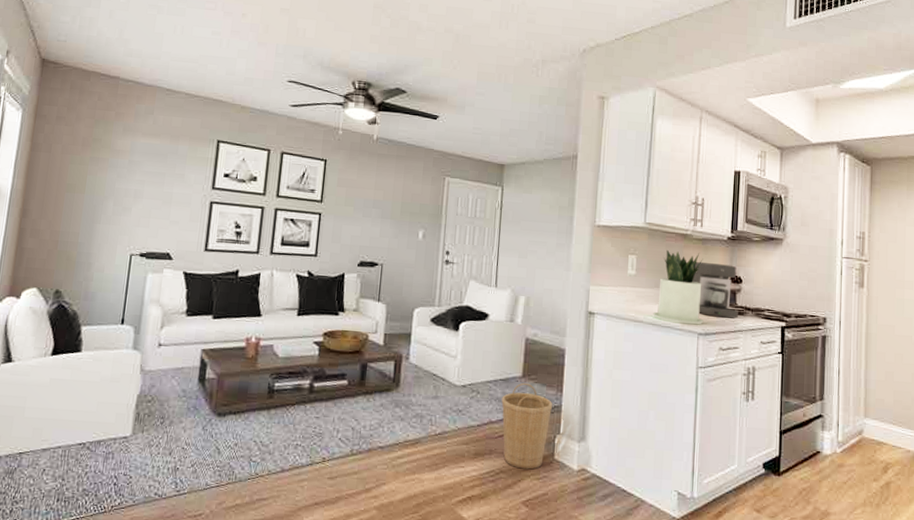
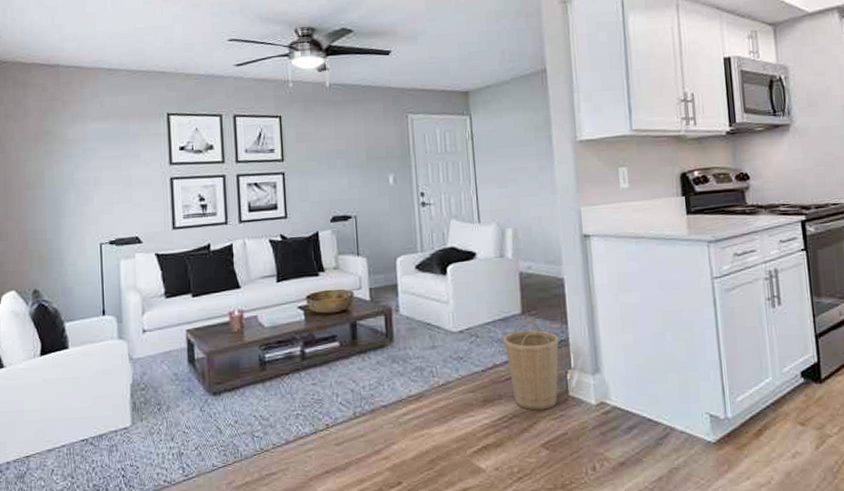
planter: present [653,249,704,325] -> none [654,154,712,234]
coffee maker: present [692,261,739,319] -> none [693,161,751,221]

